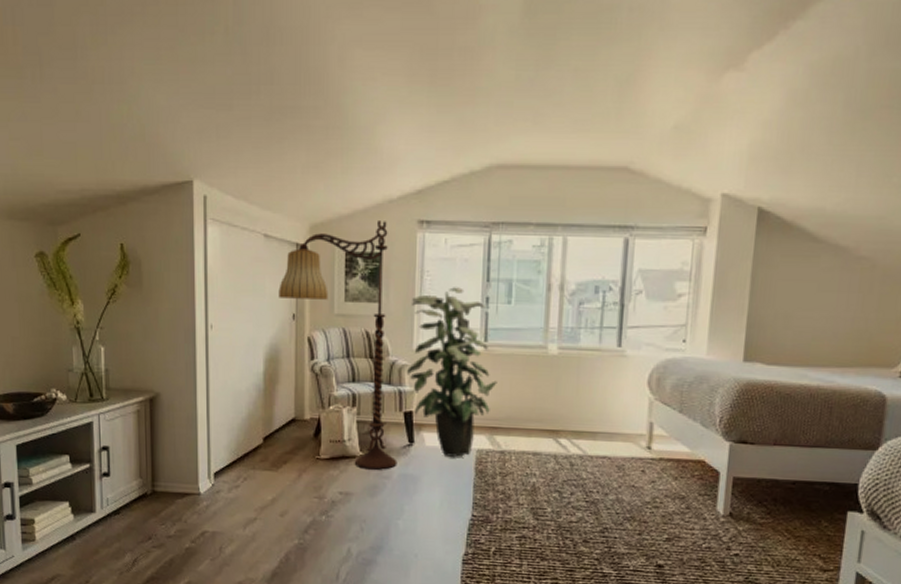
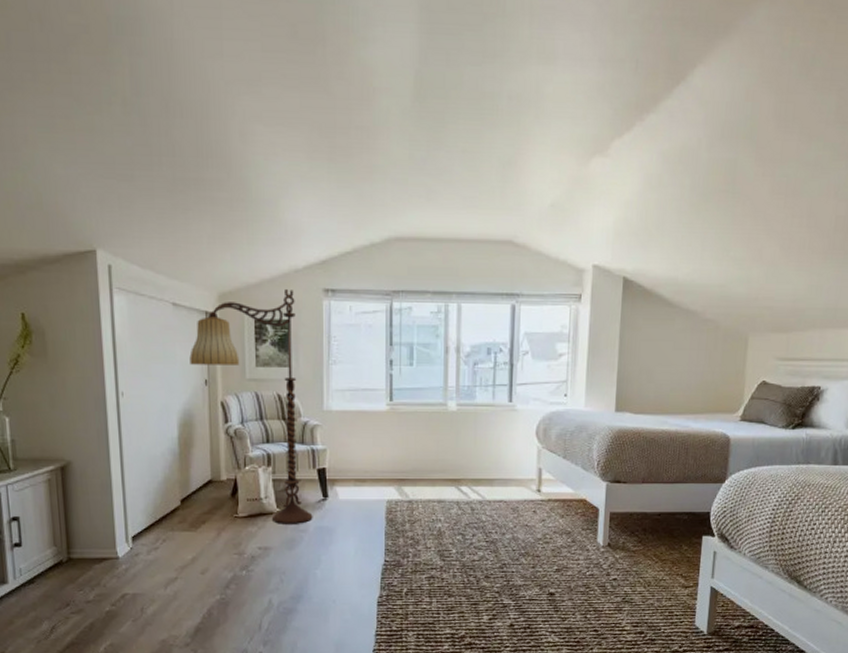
indoor plant: present [407,287,497,457] -> none [319,351,403,508]

